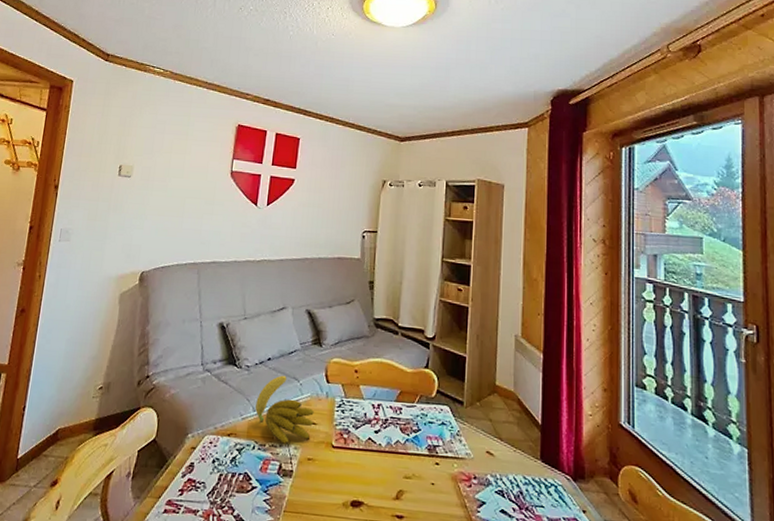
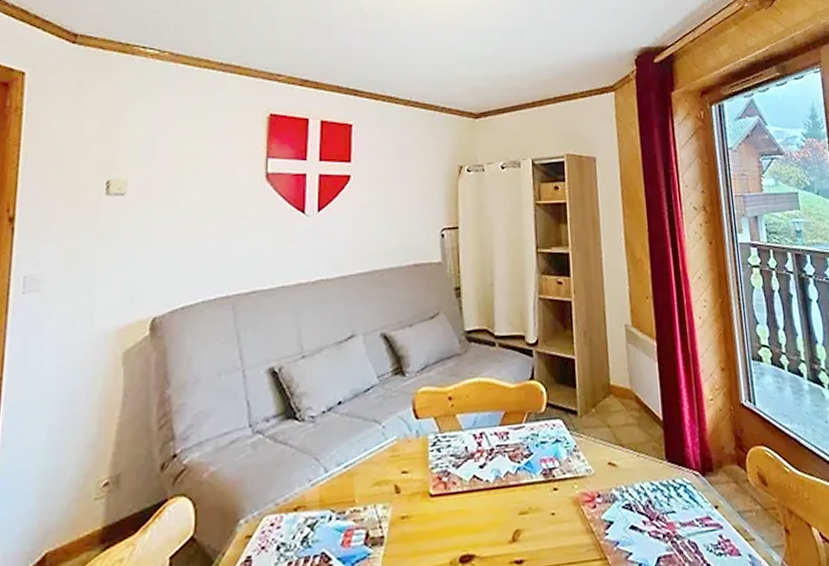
banana: present [255,375,314,444] -> none [328,420,403,506]

